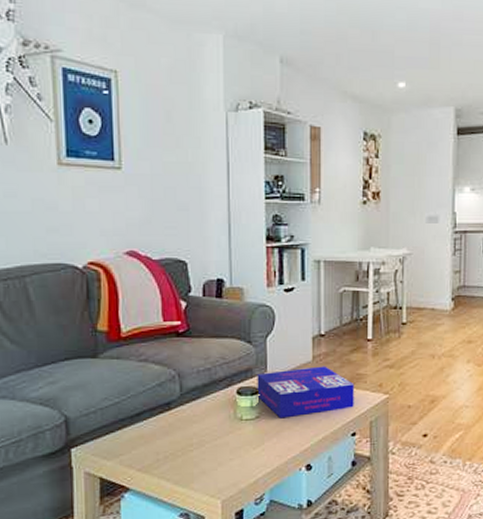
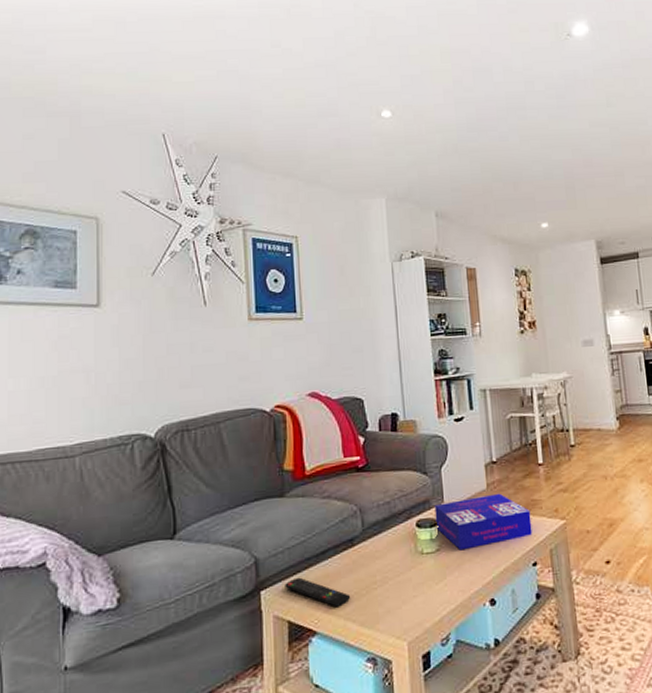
remote control: none [97,437,165,467] -> present [285,577,350,607]

